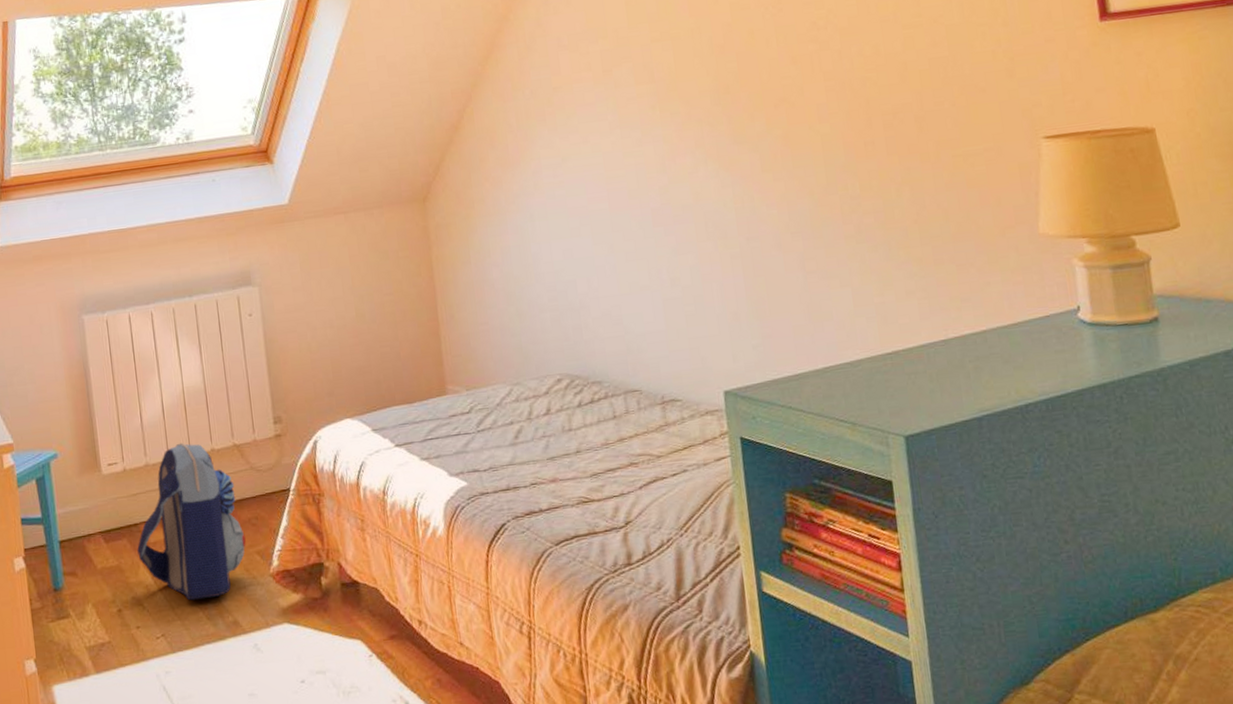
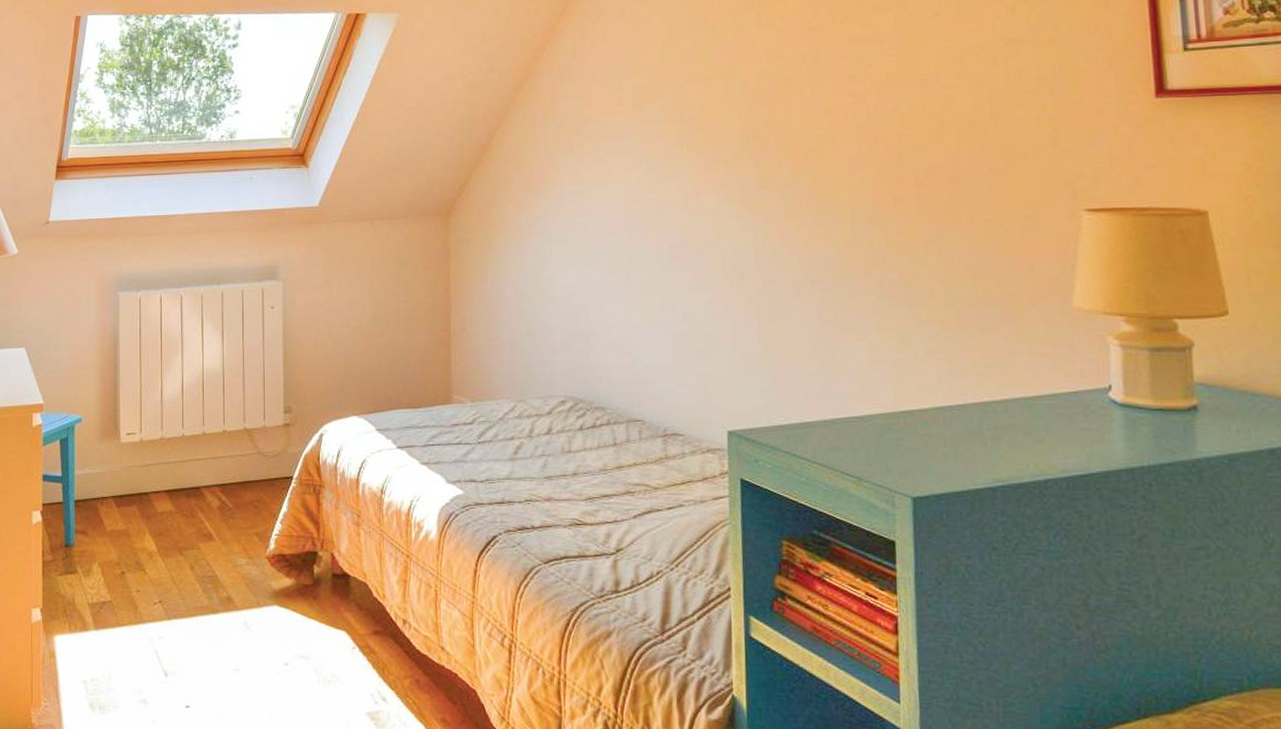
backpack: present [137,442,246,601] -> none [145,421,246,572]

